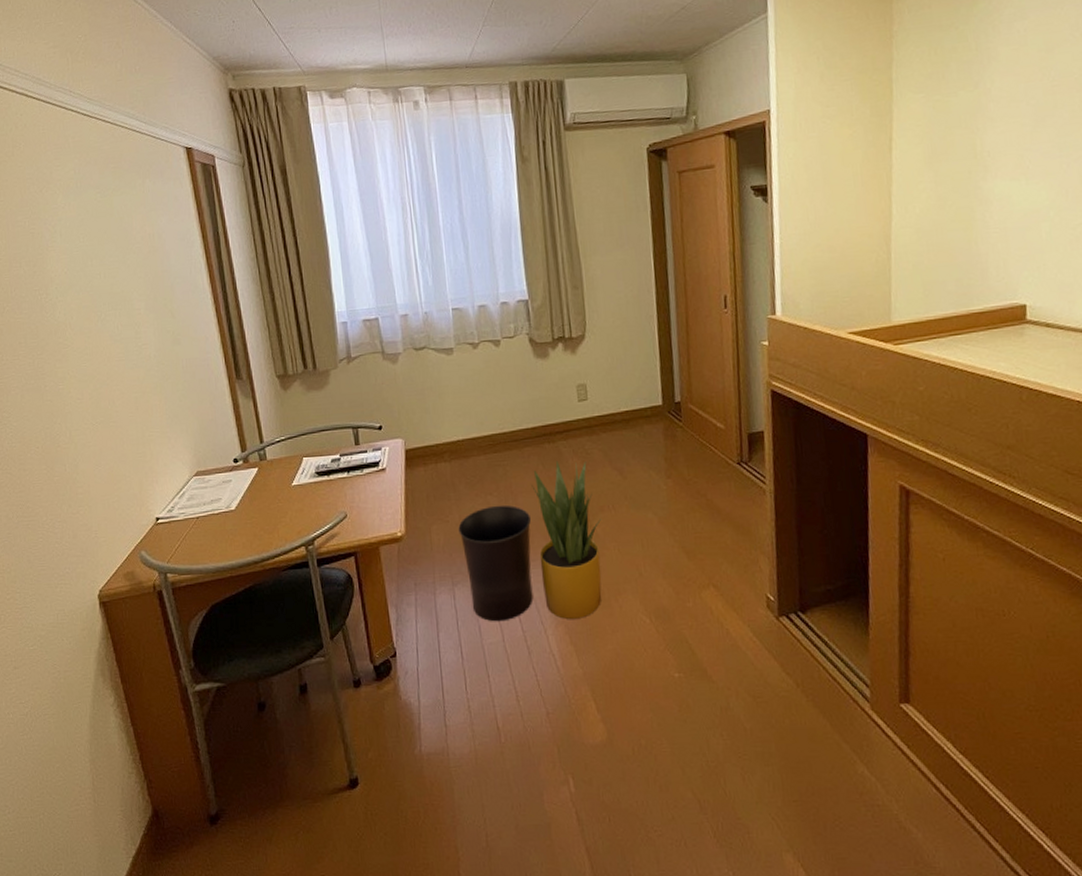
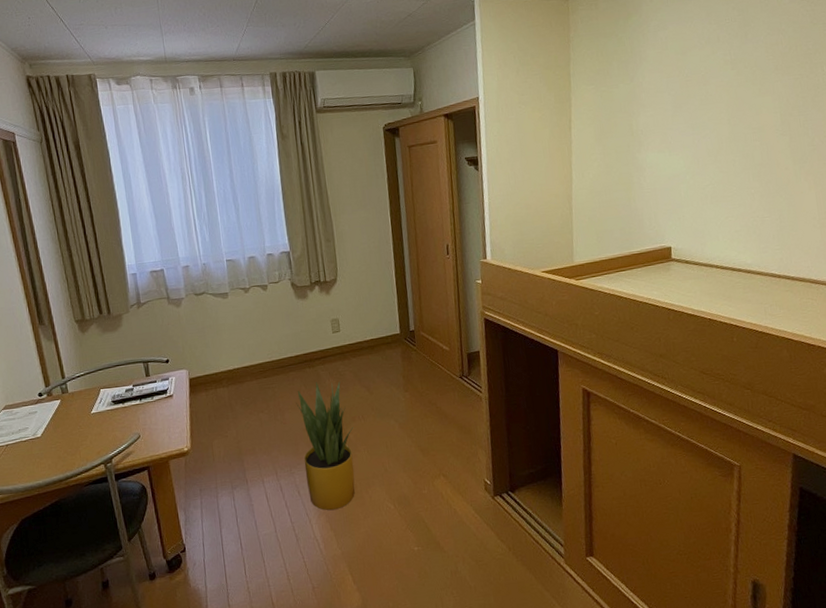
waste bin: present [458,505,533,622] -> none [236,420,300,517]

